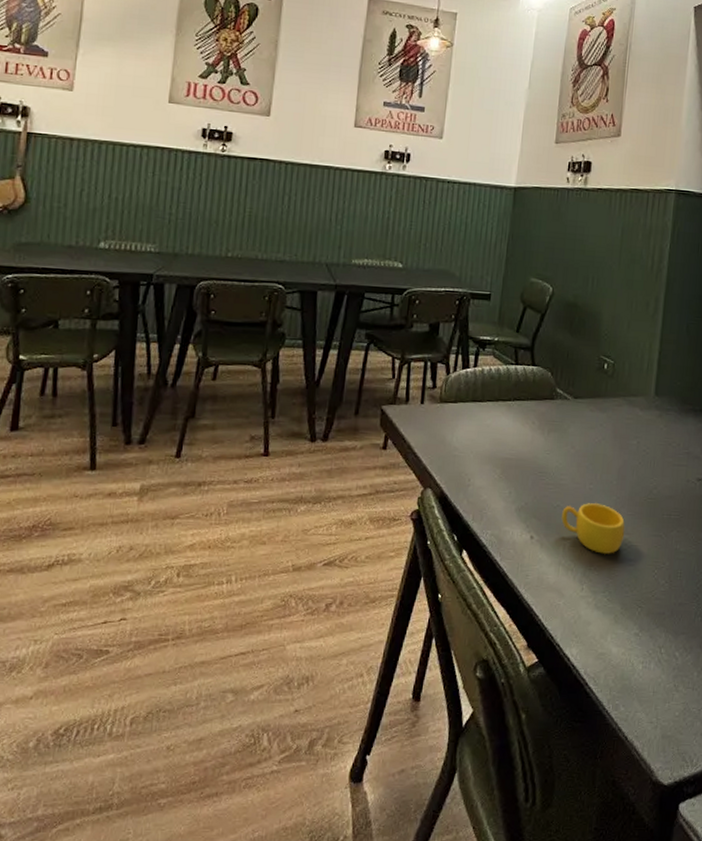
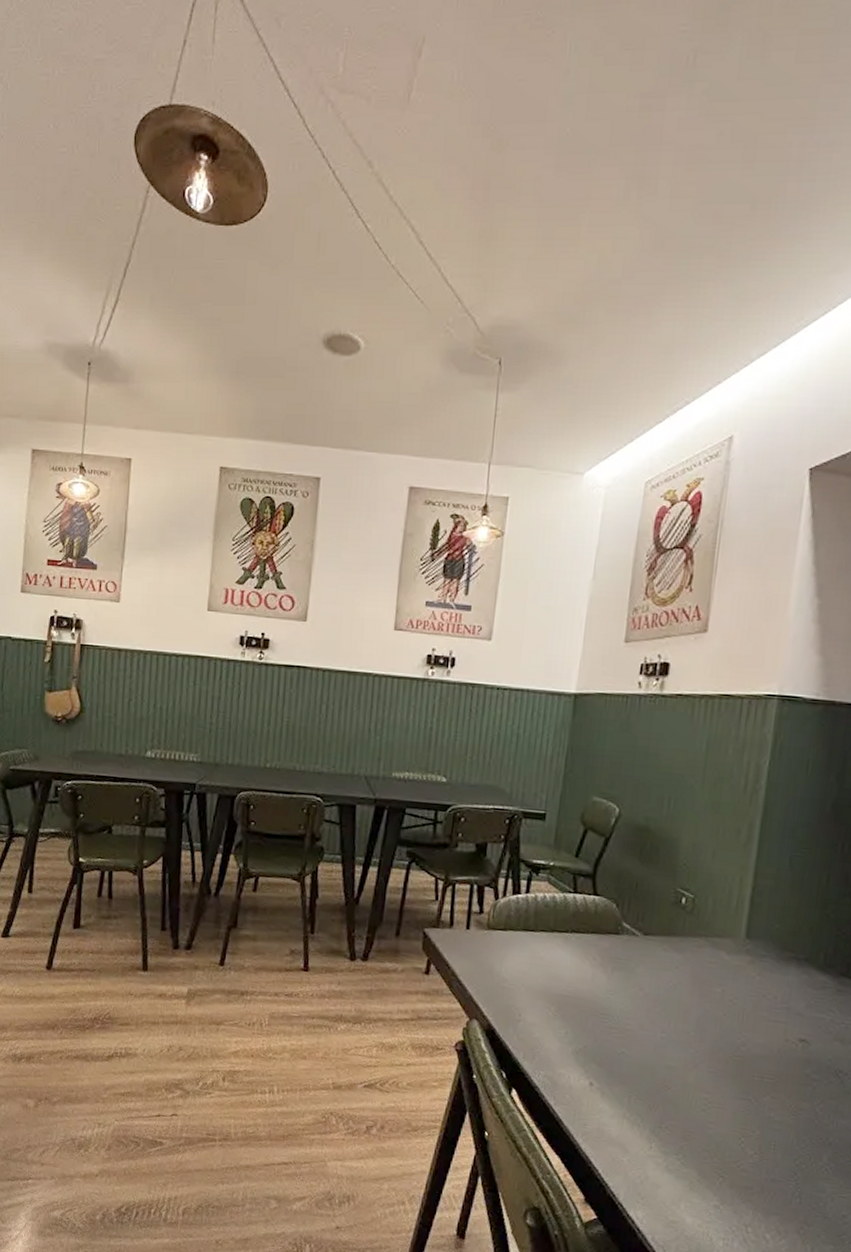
cup: present [561,503,625,554] -> none [627,1053,705,1113]

